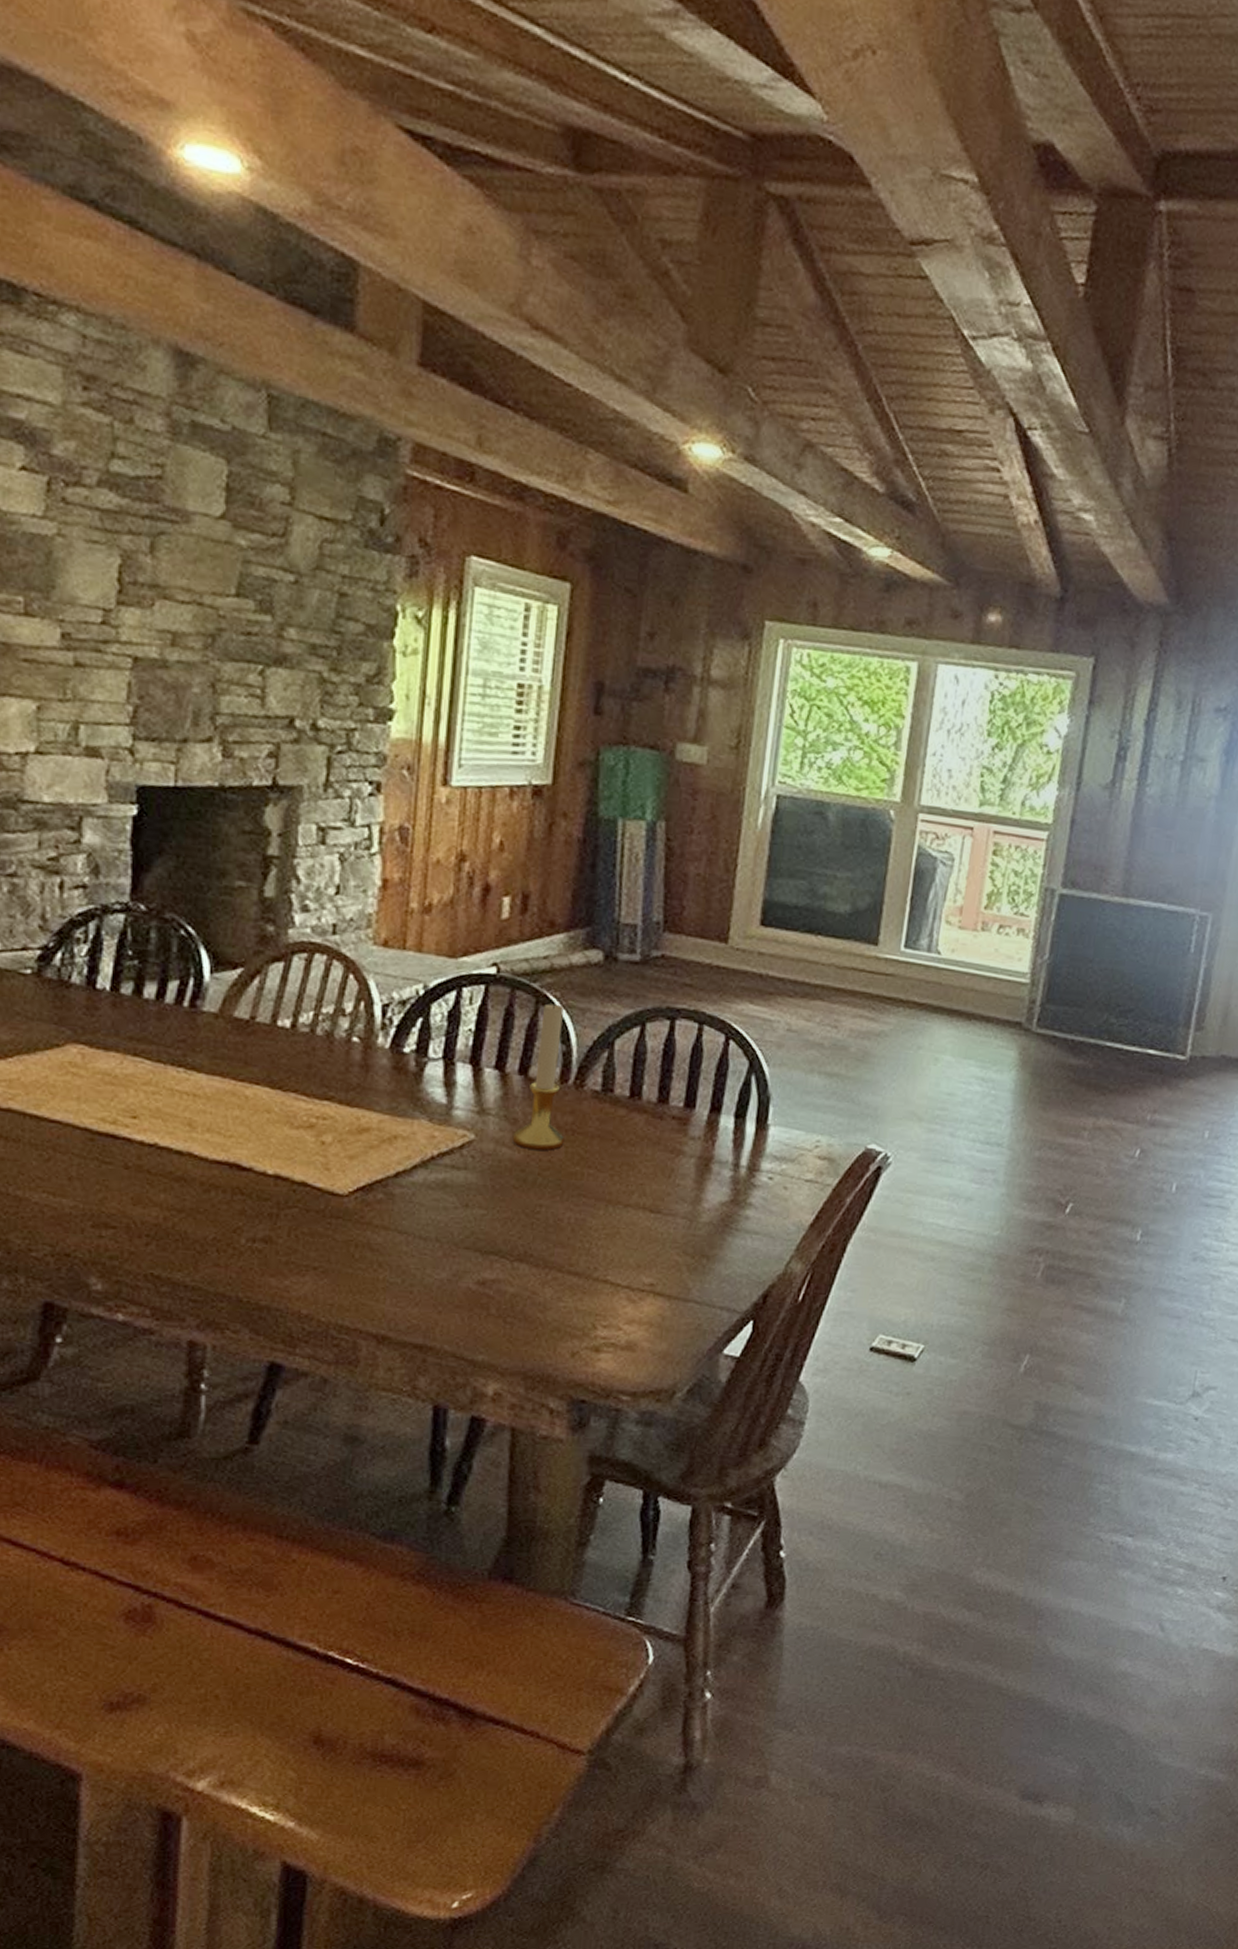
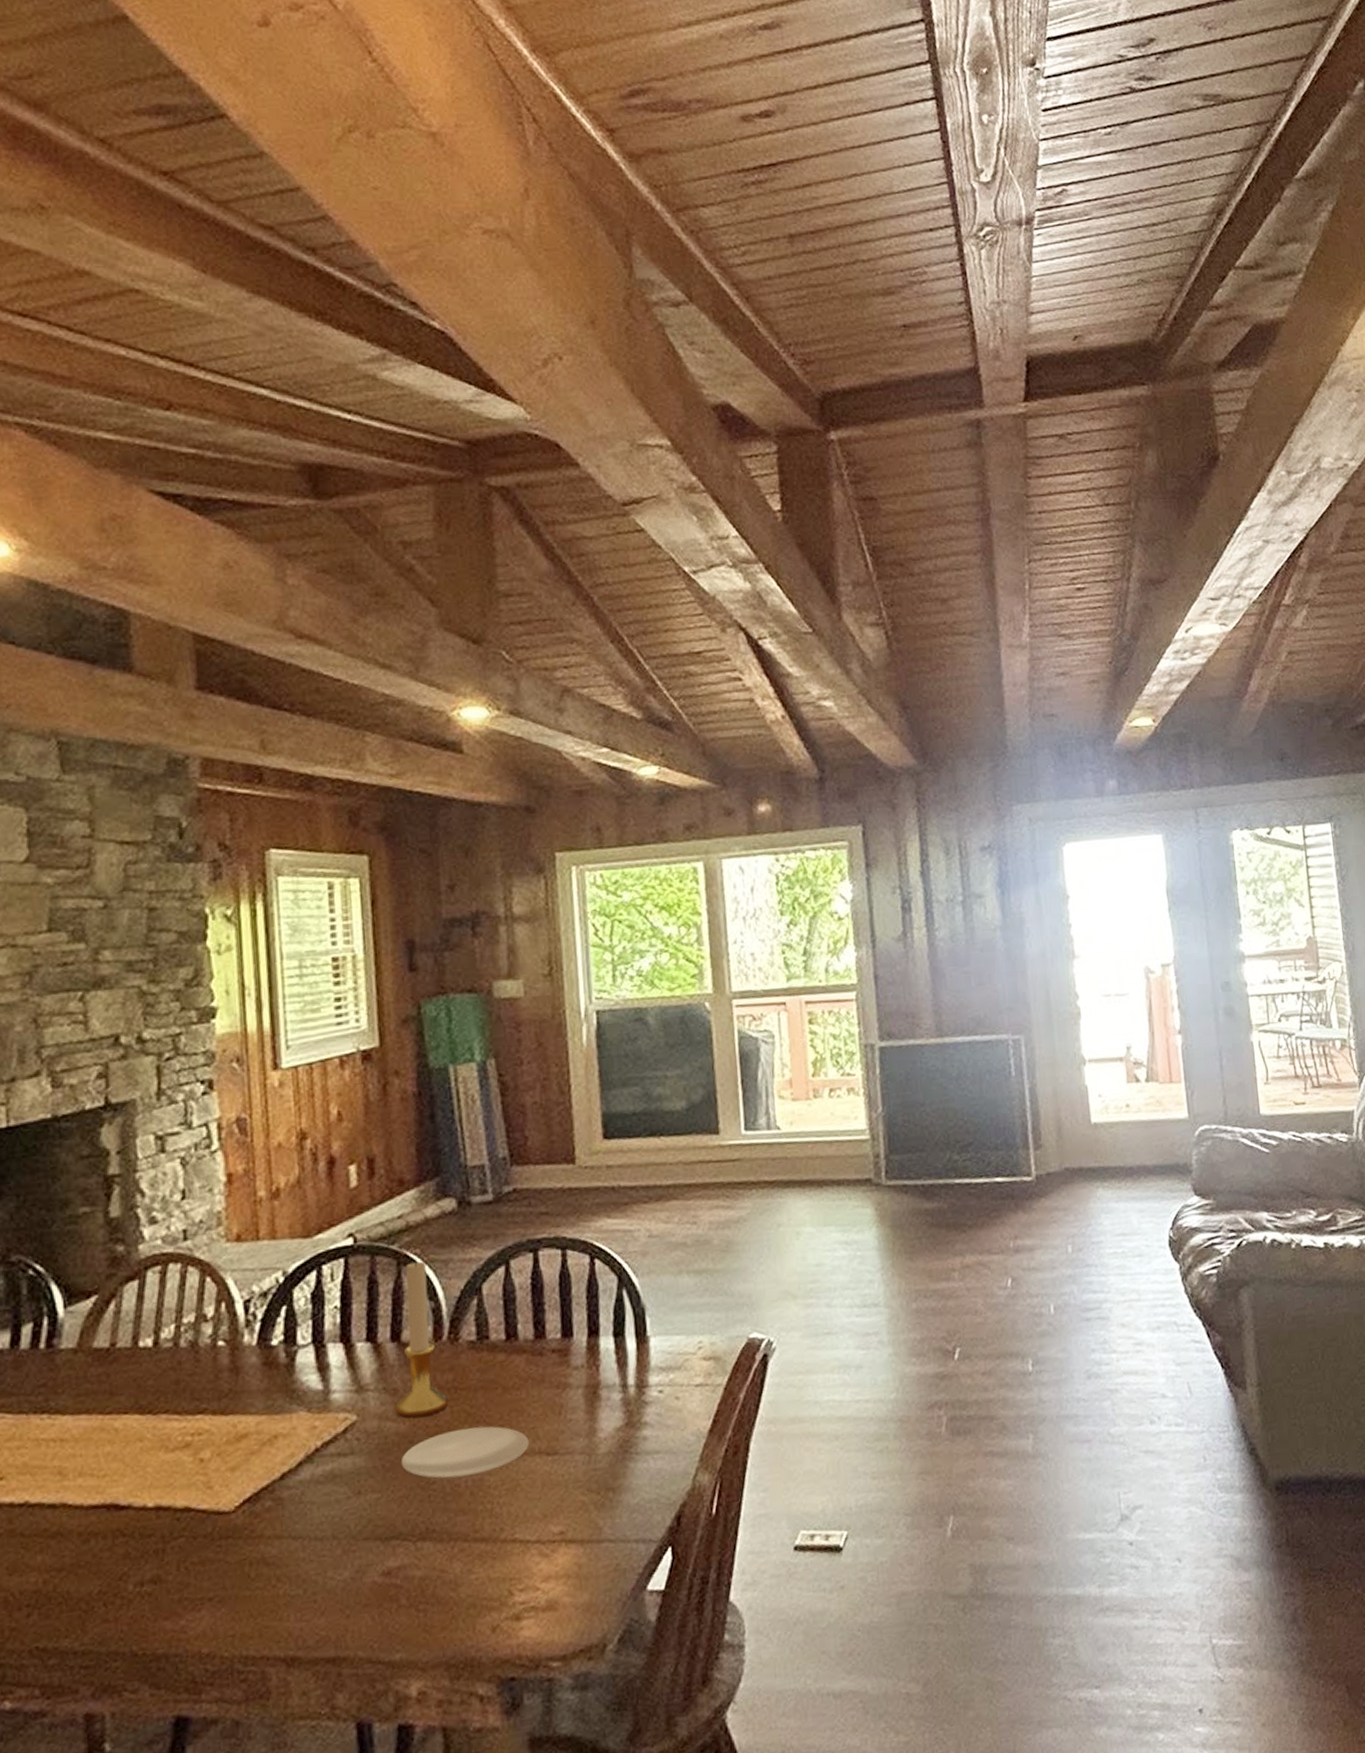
plate: none [510,1169,636,1216] -> present [400,1426,530,1481]

